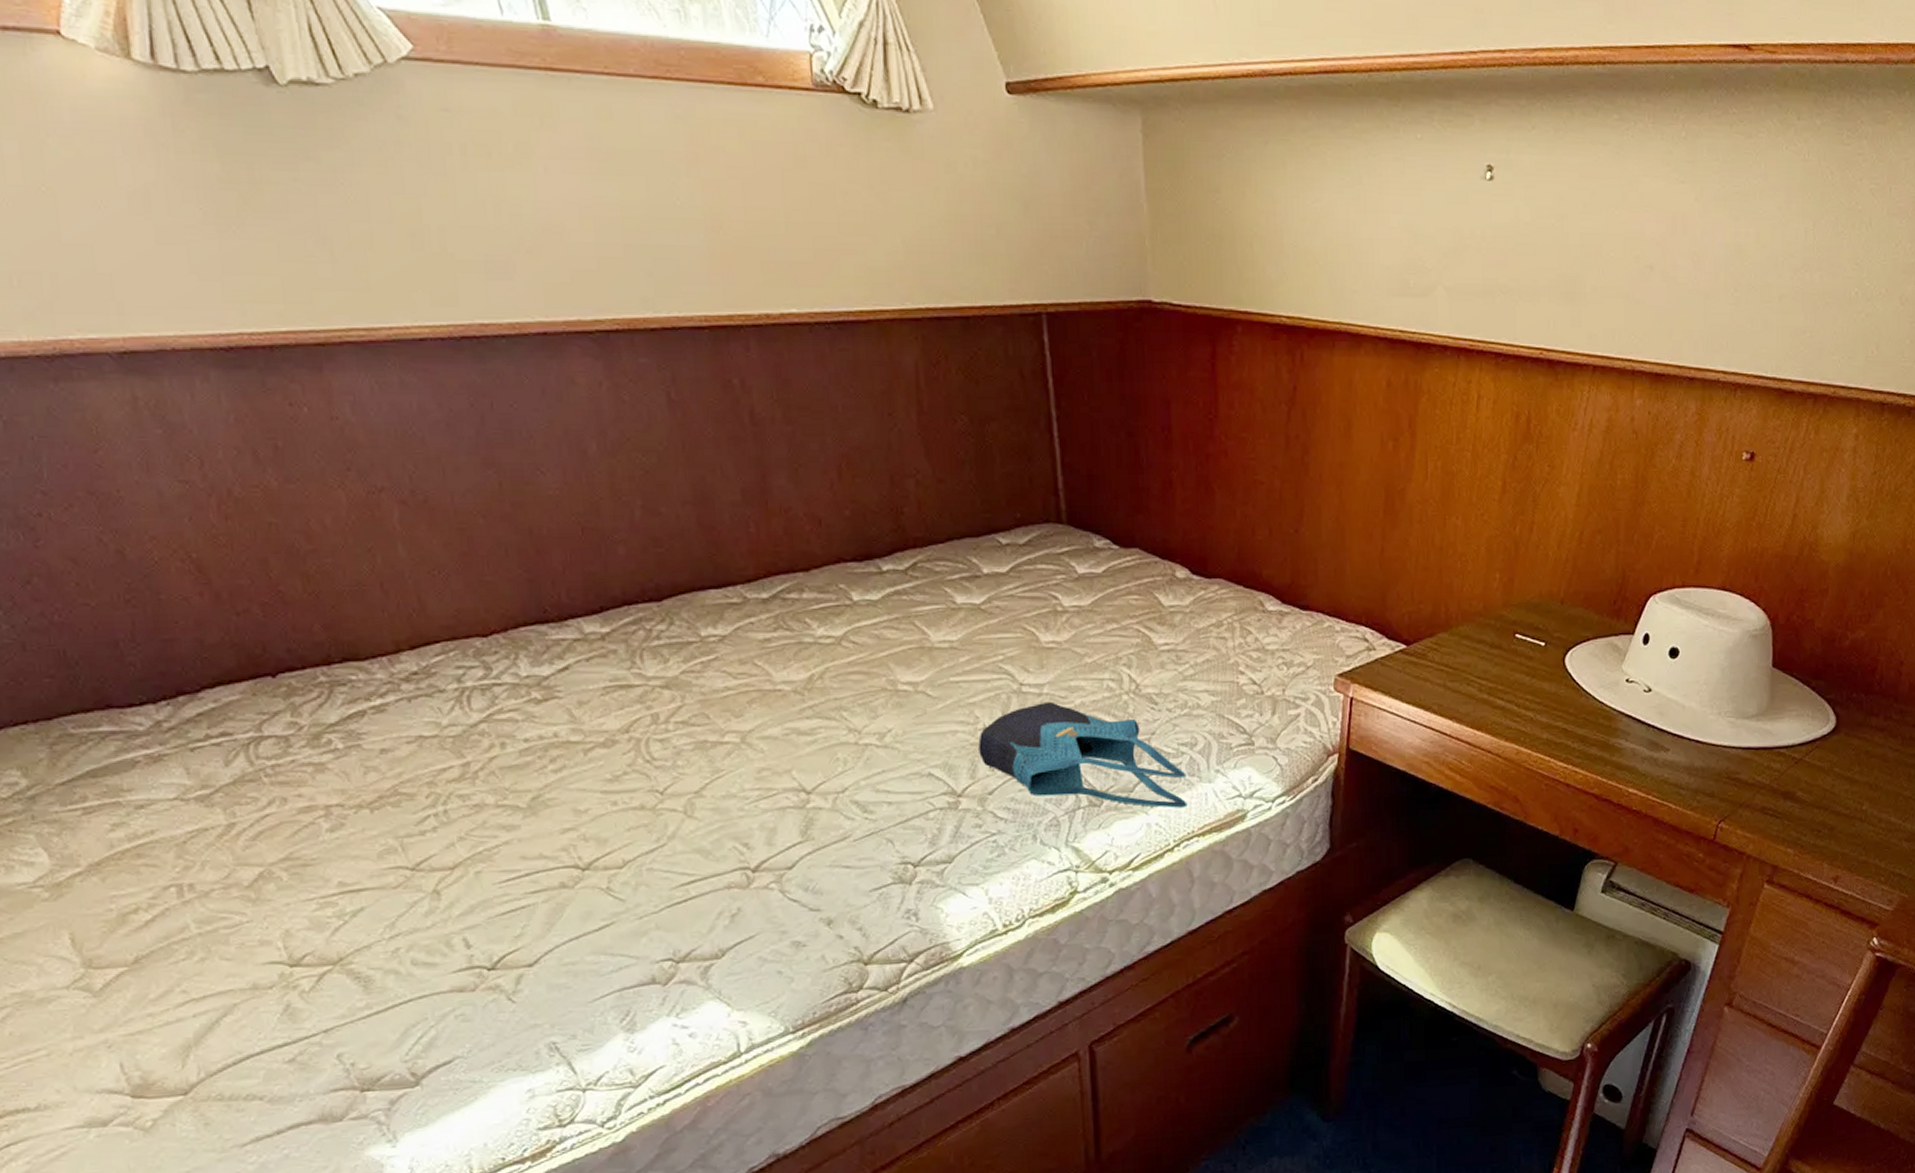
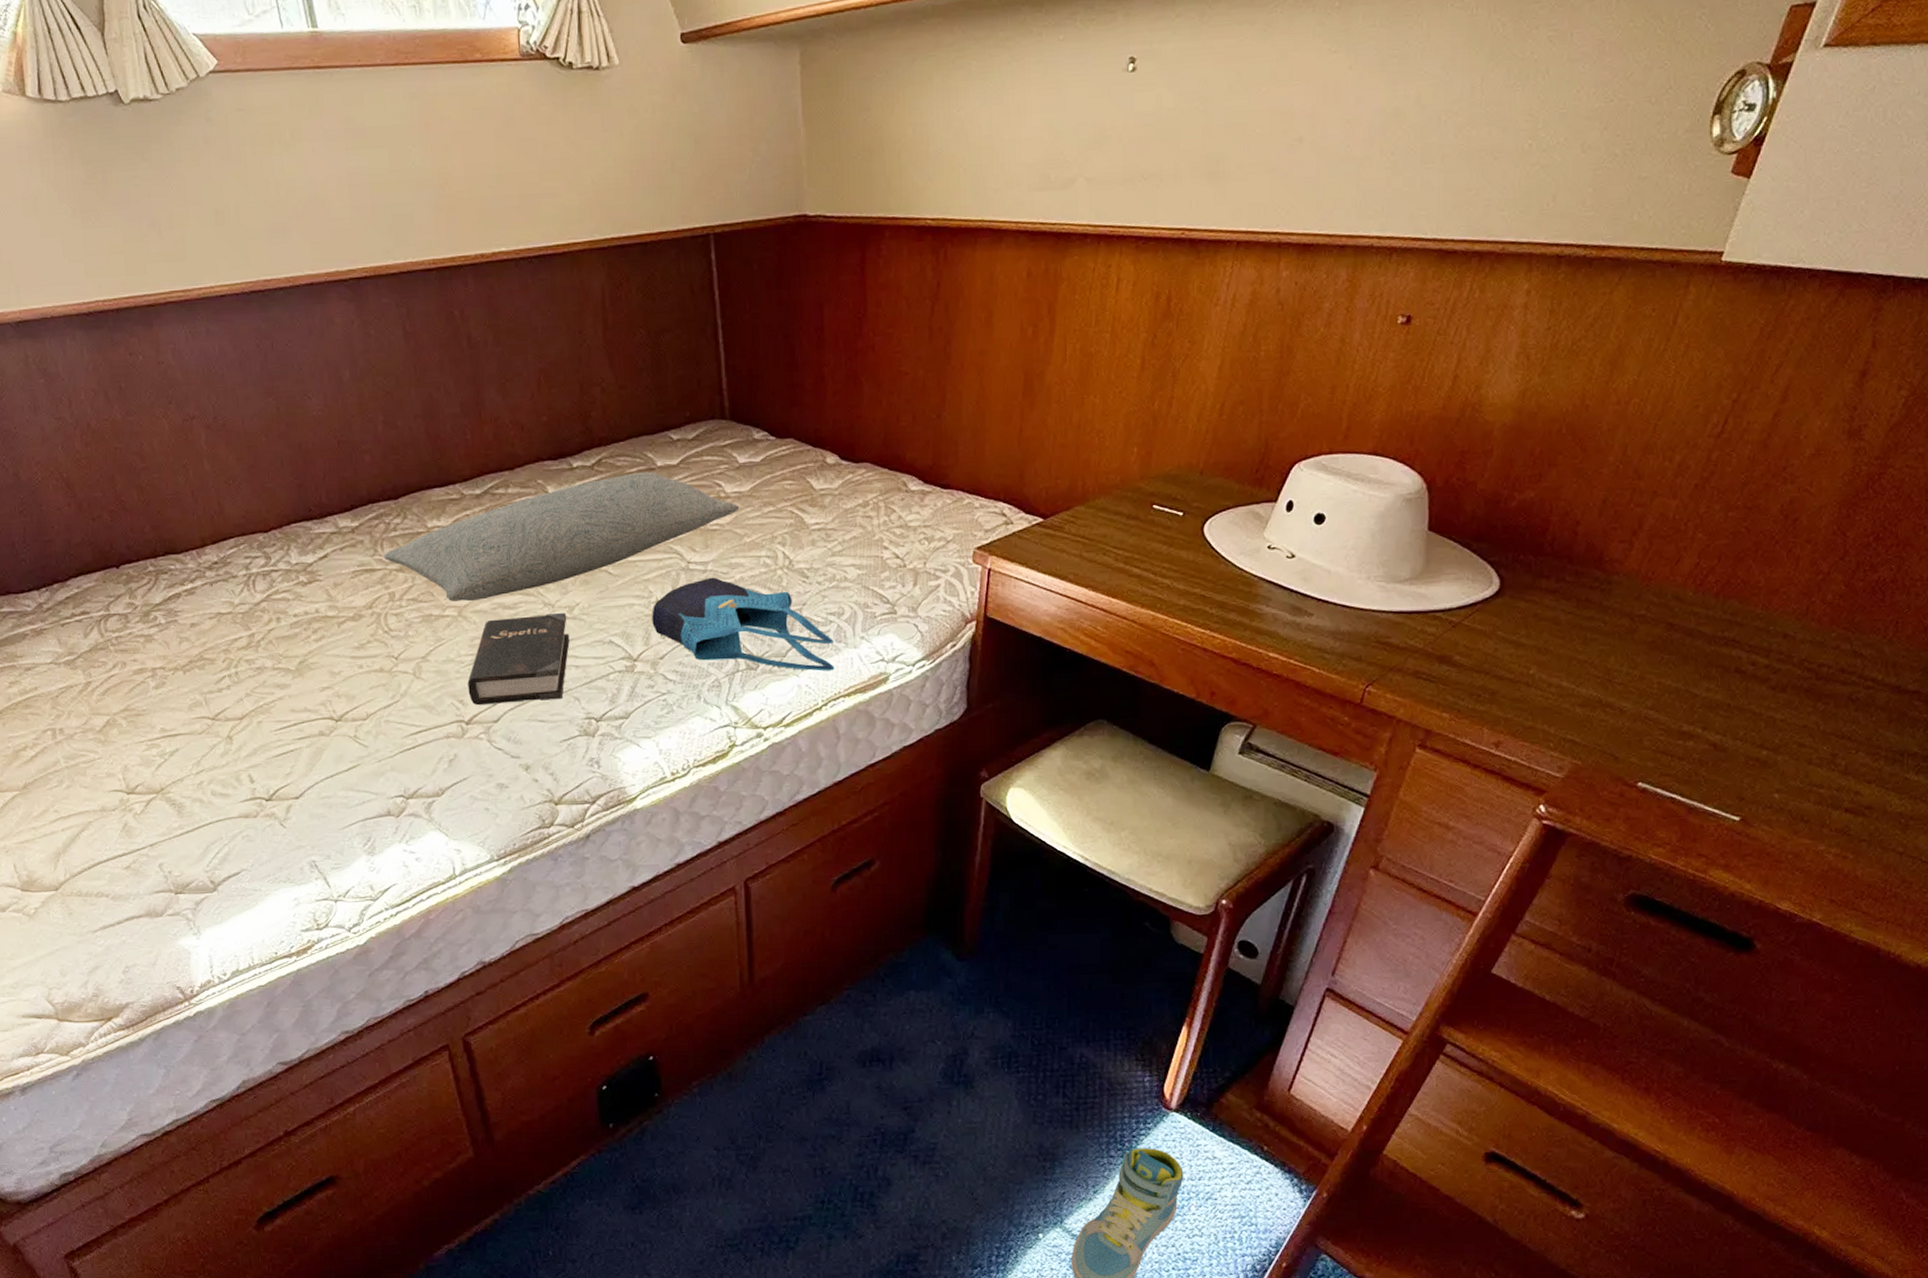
pillow: none [644,579,1079,726] -> present [384,471,740,602]
hardback book: none [754,739,881,850] -> present [467,612,570,706]

